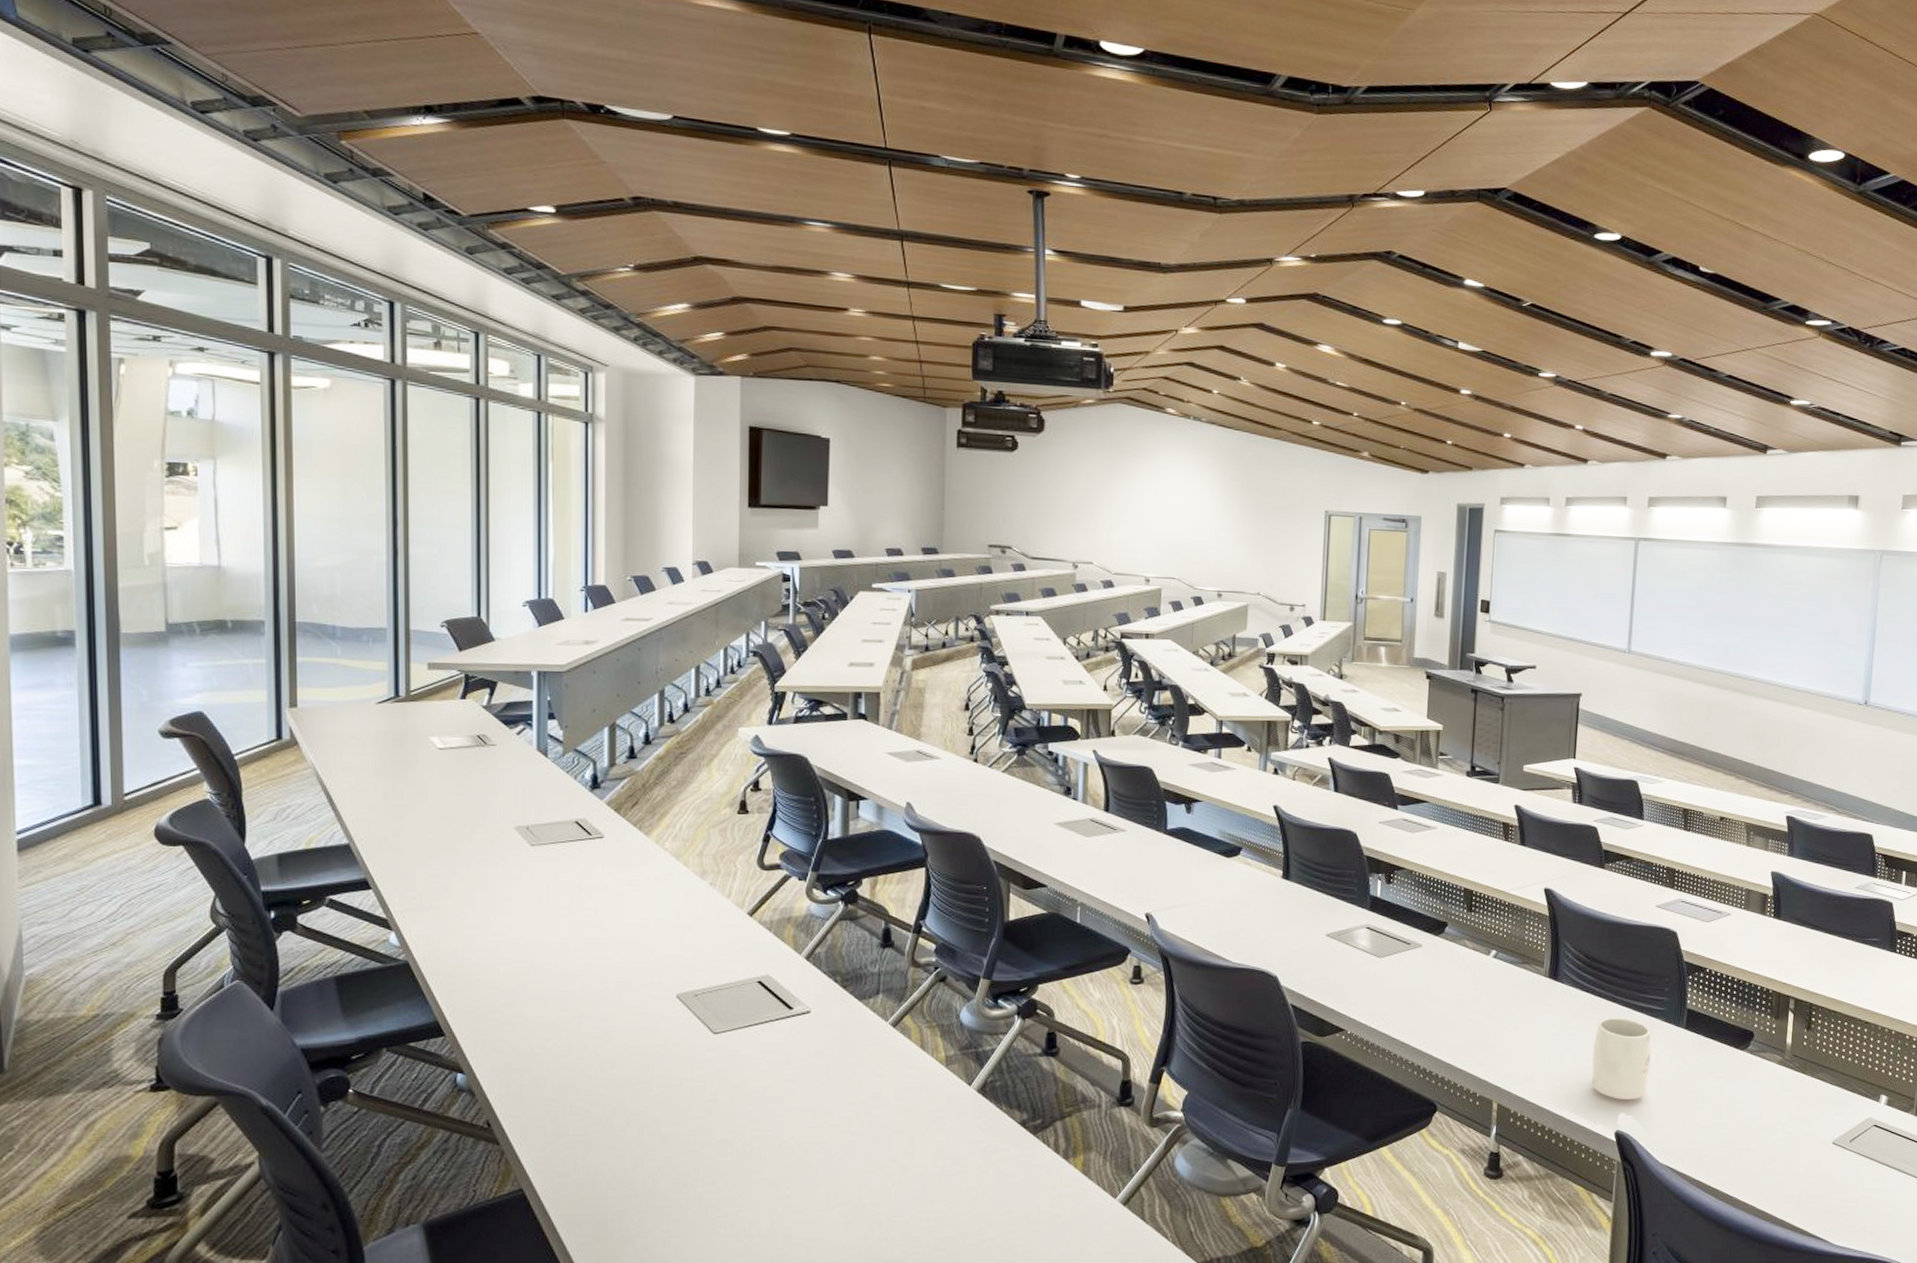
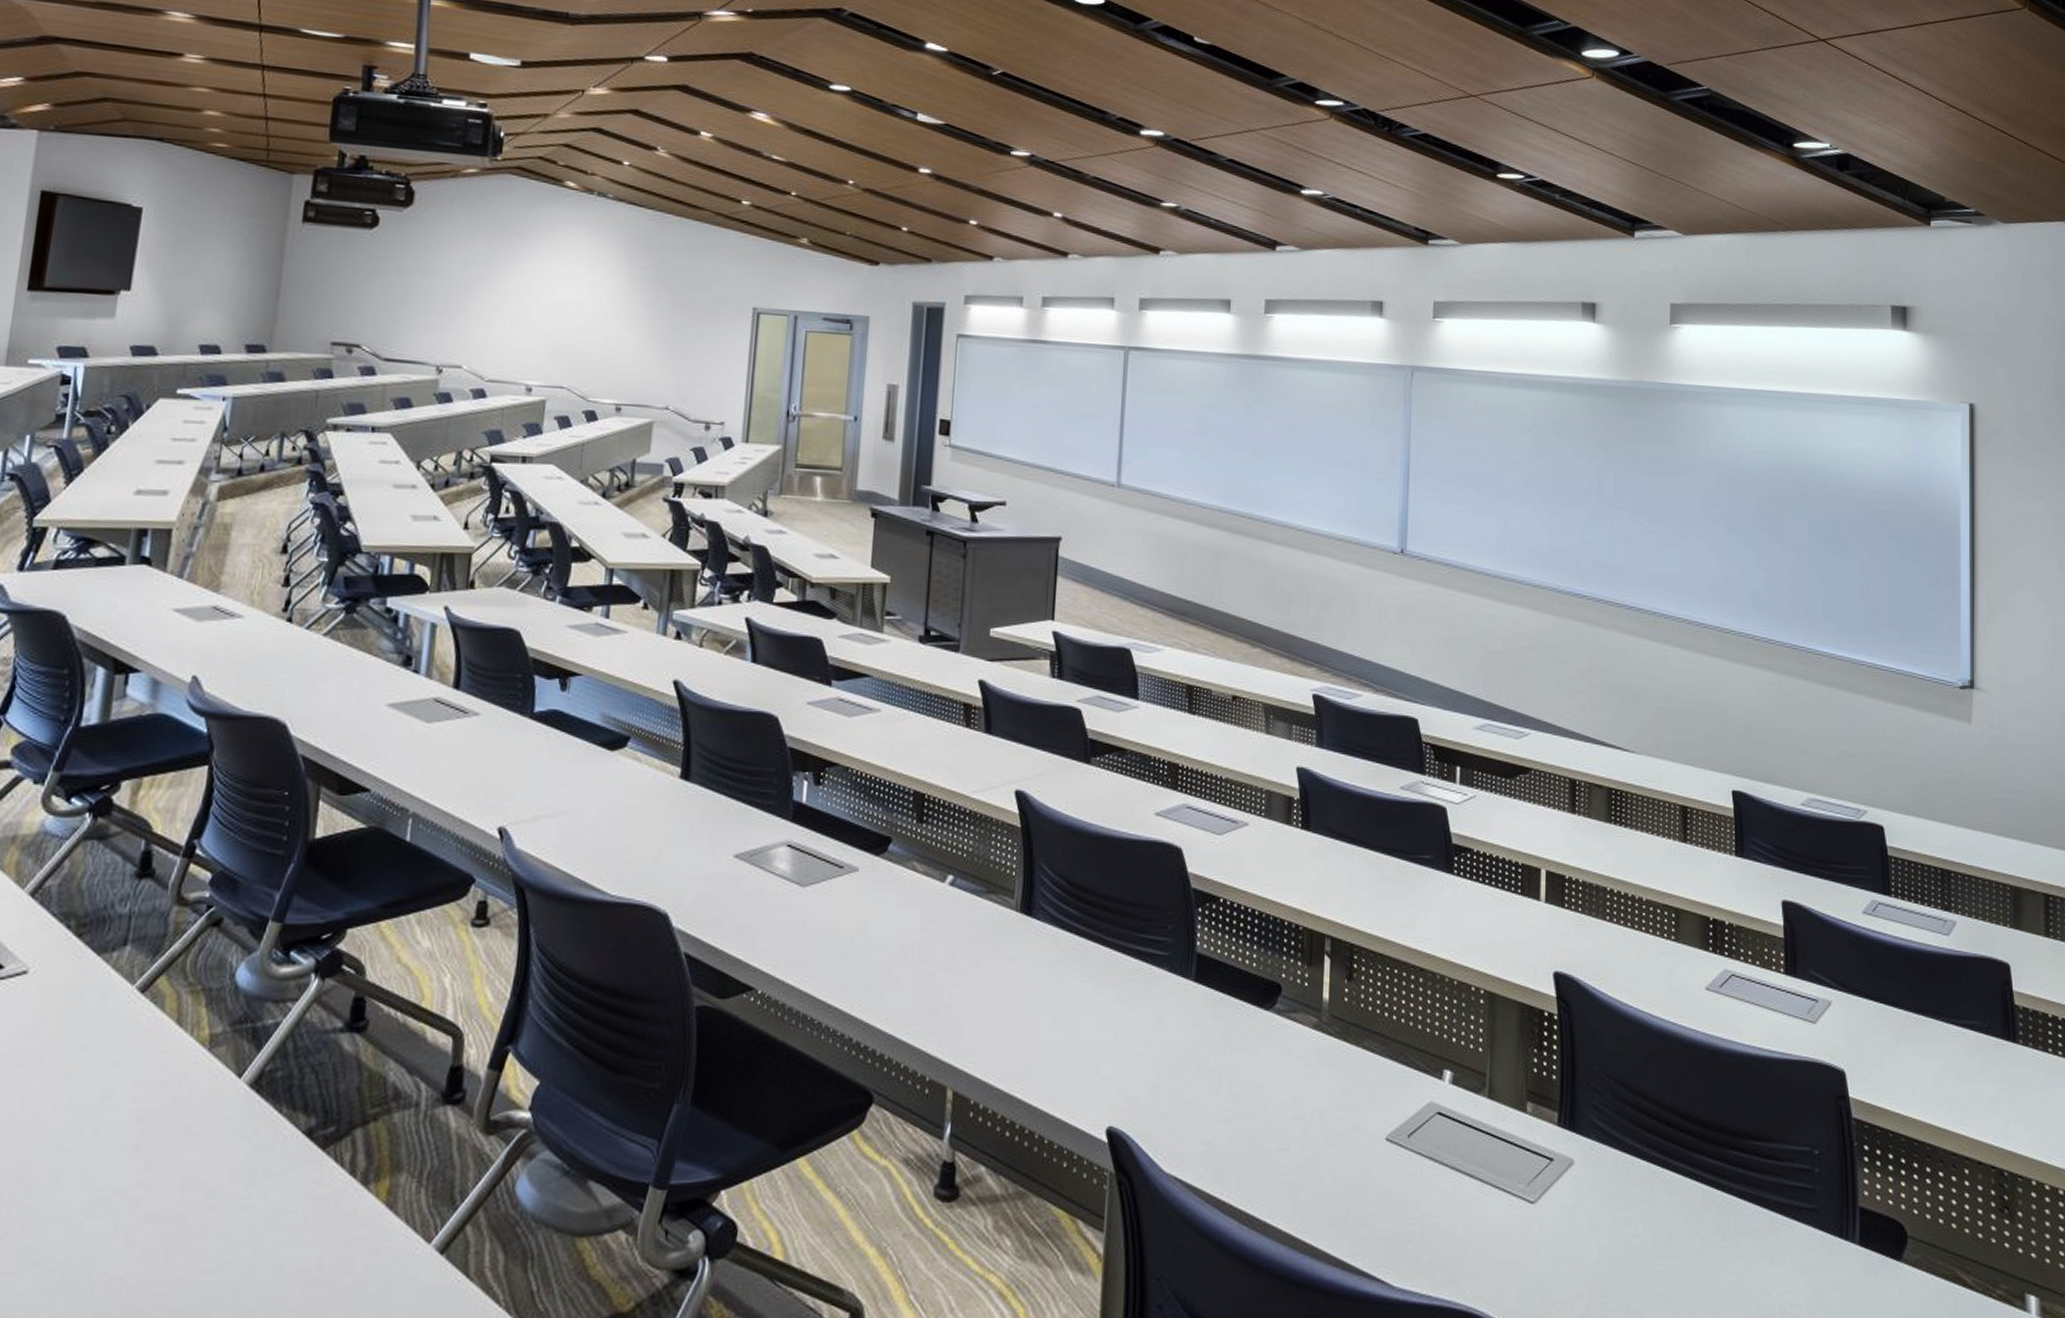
mug: present [1591,1017,1651,1099] -> none [1075,966,1152,1082]

